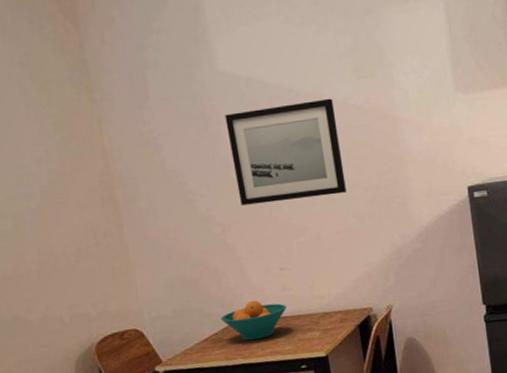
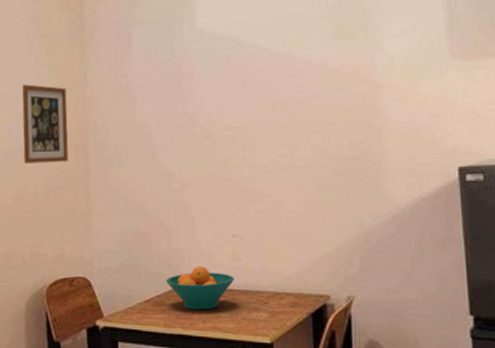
picture frame: none [23,138,96,225] -> present [22,84,69,163]
wall art: present [225,98,347,206] -> none [198,59,313,164]

